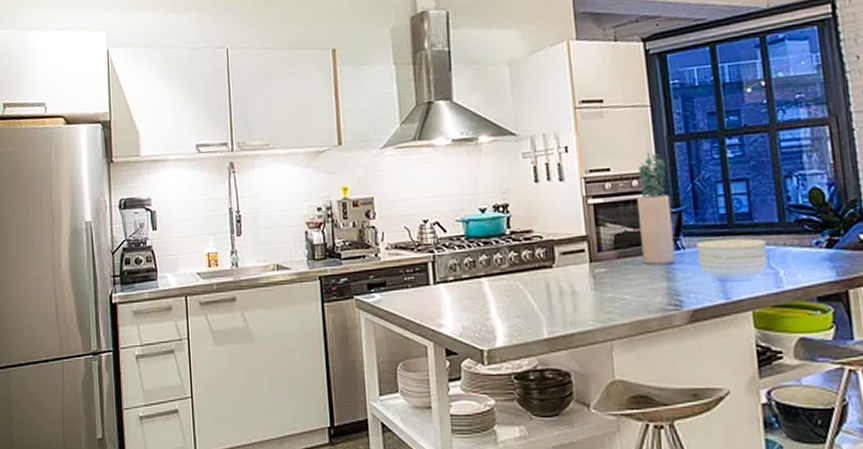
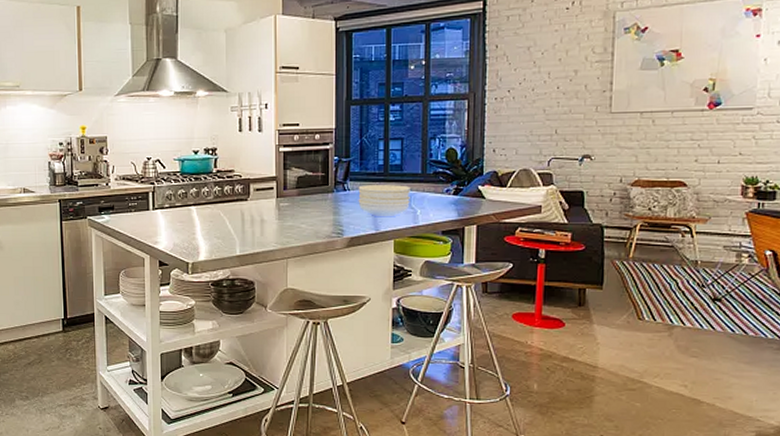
vase: present [637,149,675,266] -> none [318,110,343,203]

